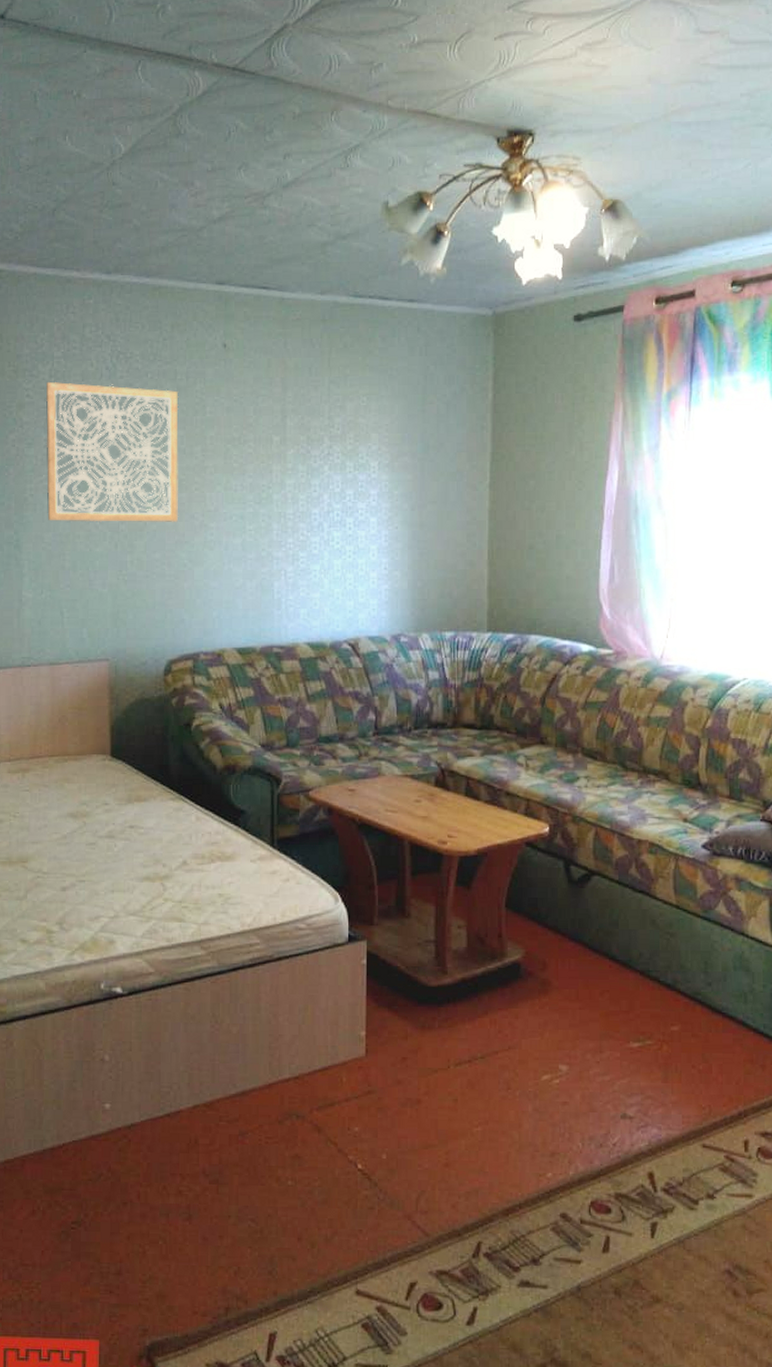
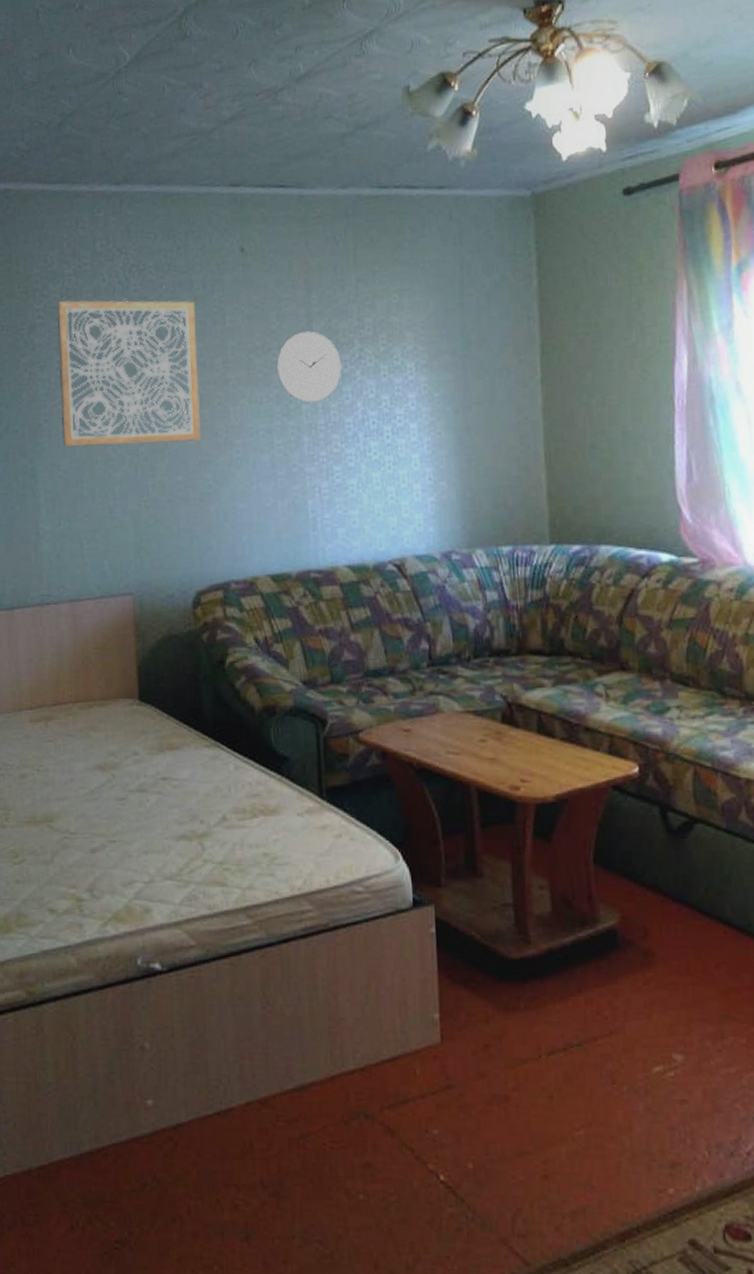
wall clock: none [251,426,312,494] -> present [276,331,342,403]

